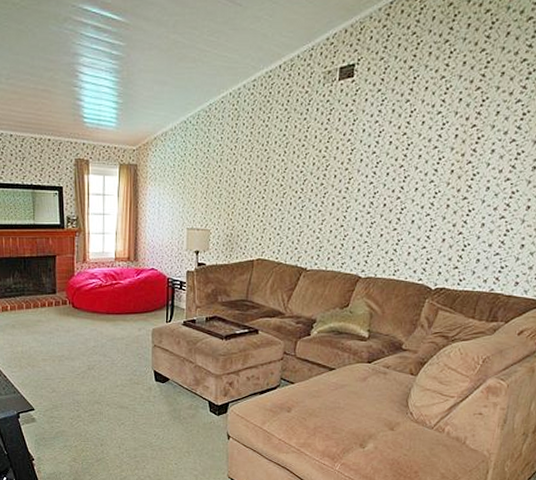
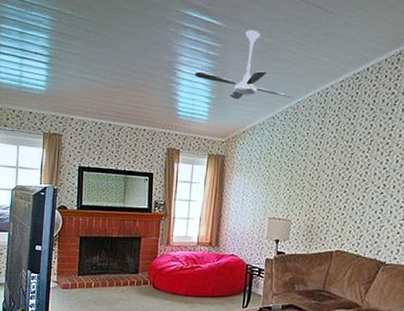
ceiling fan: none [98,25,206,104] -> present [194,30,295,100]

